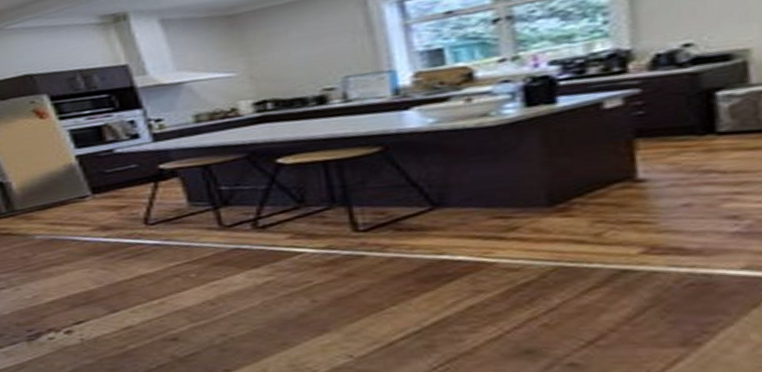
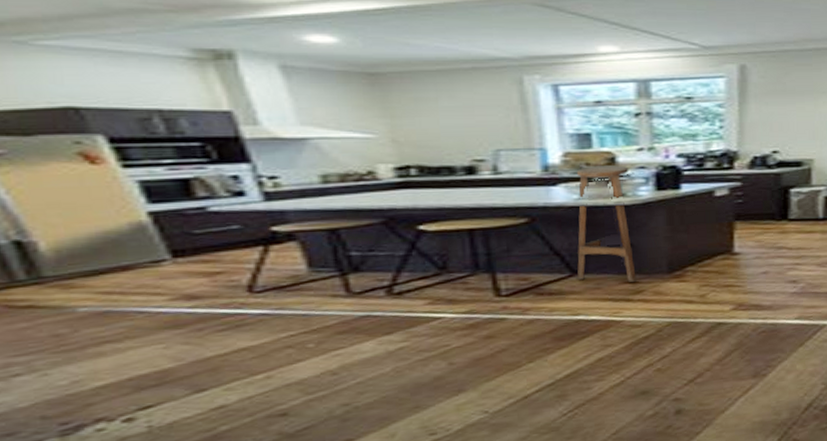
bar stool: none [429,80,509,218] -> present [576,164,636,283]

